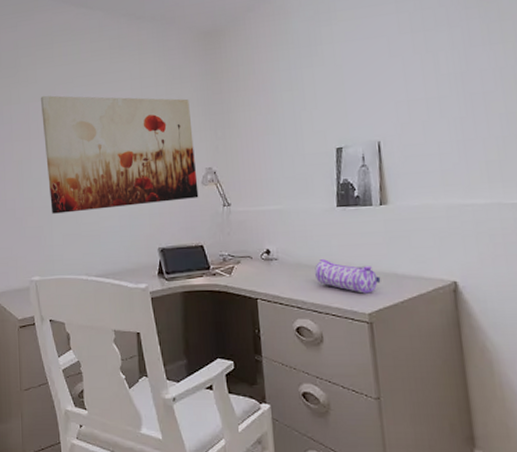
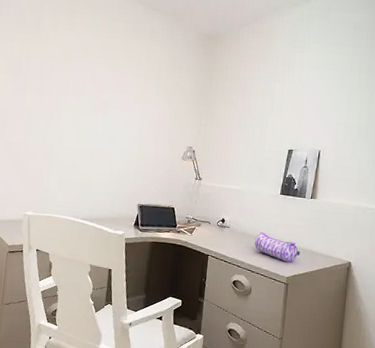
wall art: present [40,95,199,214] -> none [52,57,184,170]

